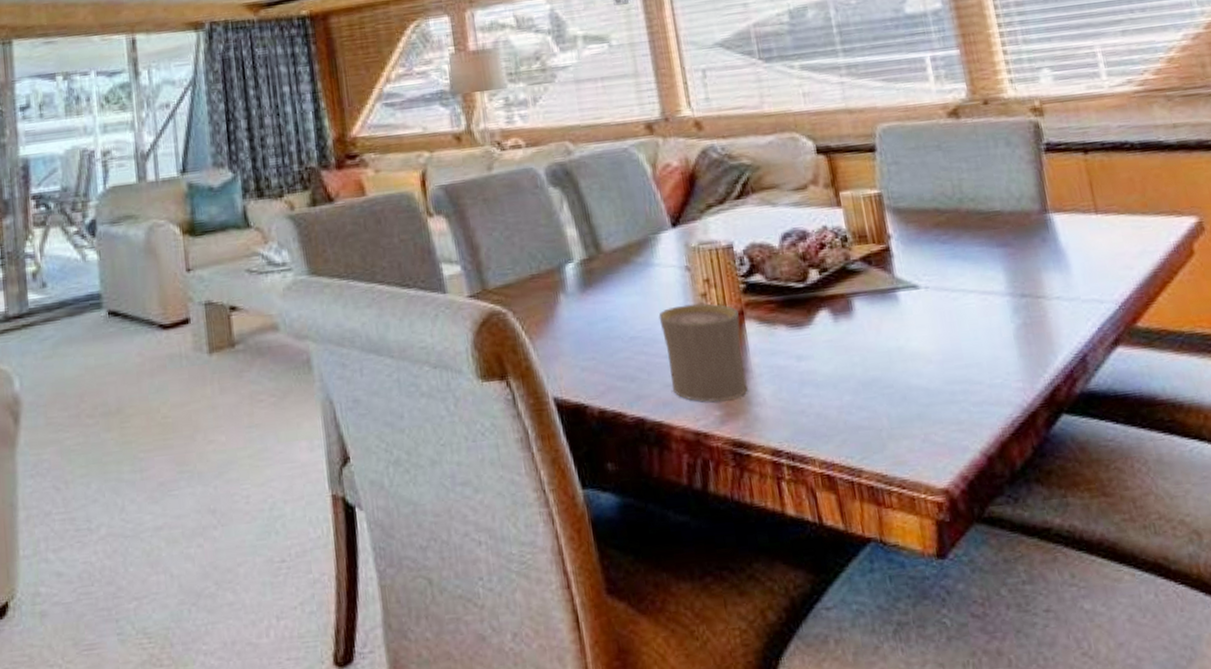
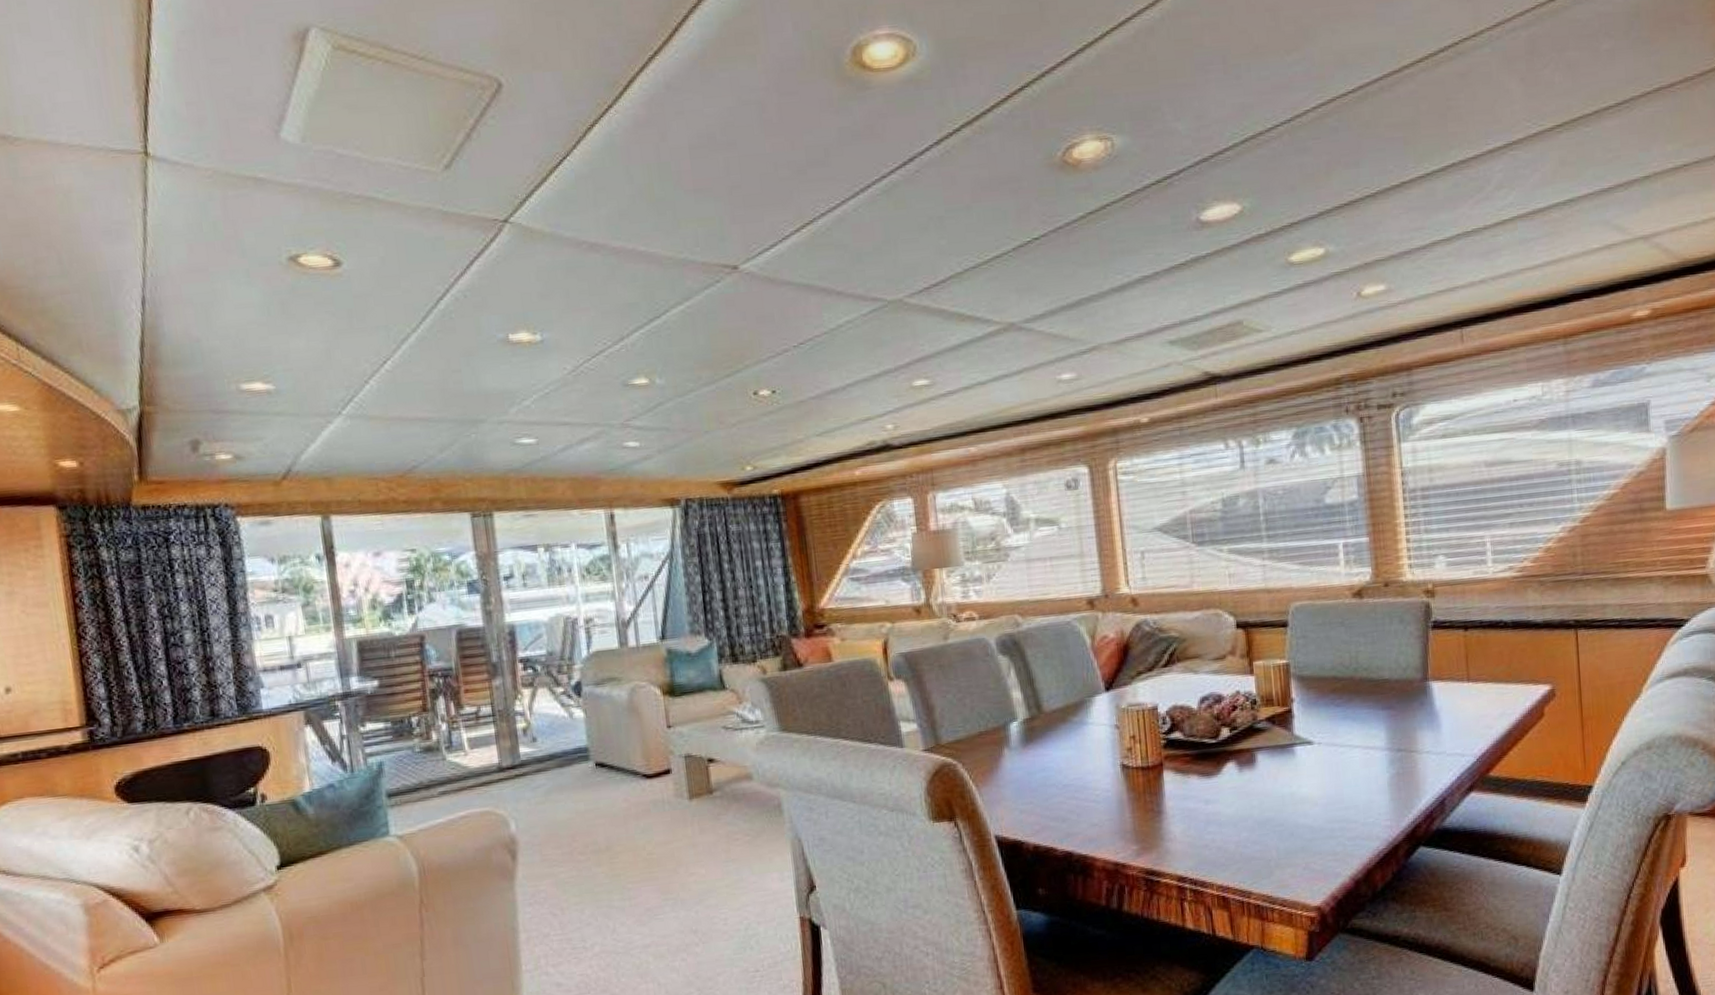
cup: present [658,303,748,402] -> none [1089,756,1162,838]

